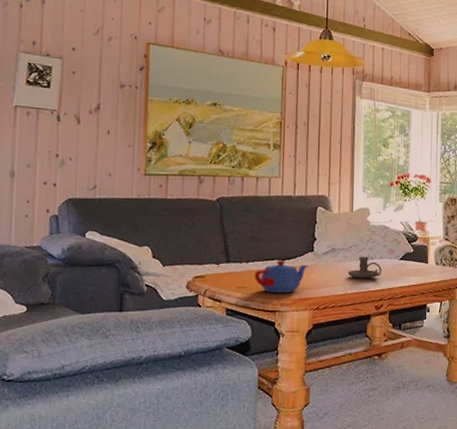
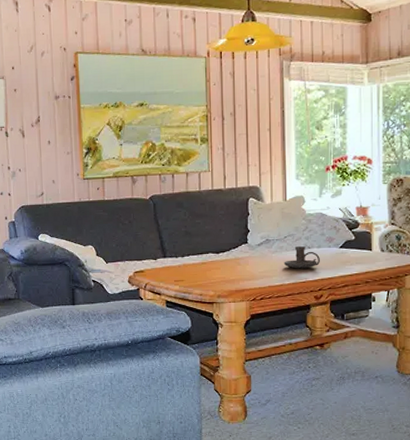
teapot: present [254,261,308,293] -> none [190,254,243,285]

